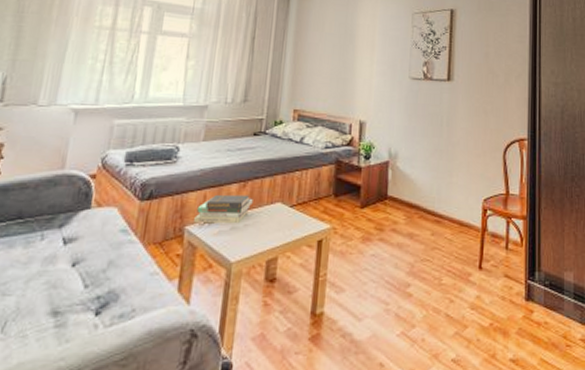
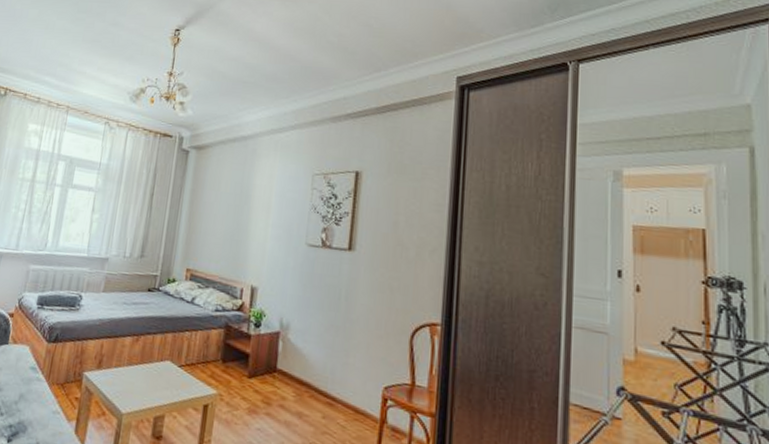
books: present [194,194,253,224] -> none [91,345,145,375]

